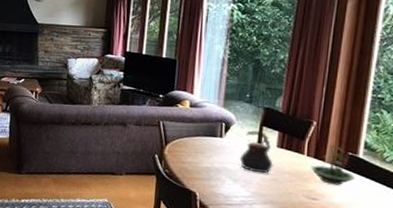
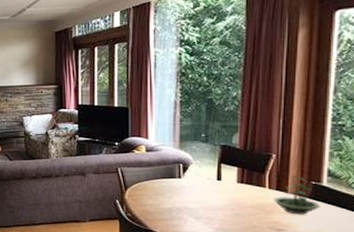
teapot: present [239,130,273,174] -> none [200,168,235,210]

